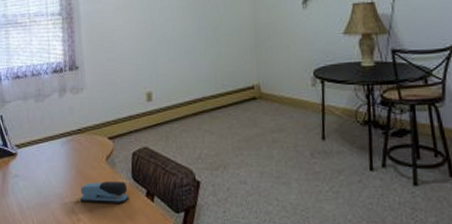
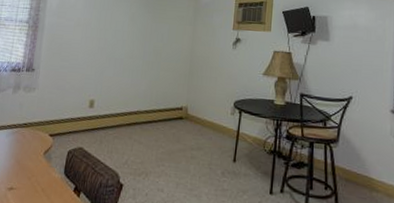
stapler: present [79,182,129,203] -> none [13,172,59,195]

